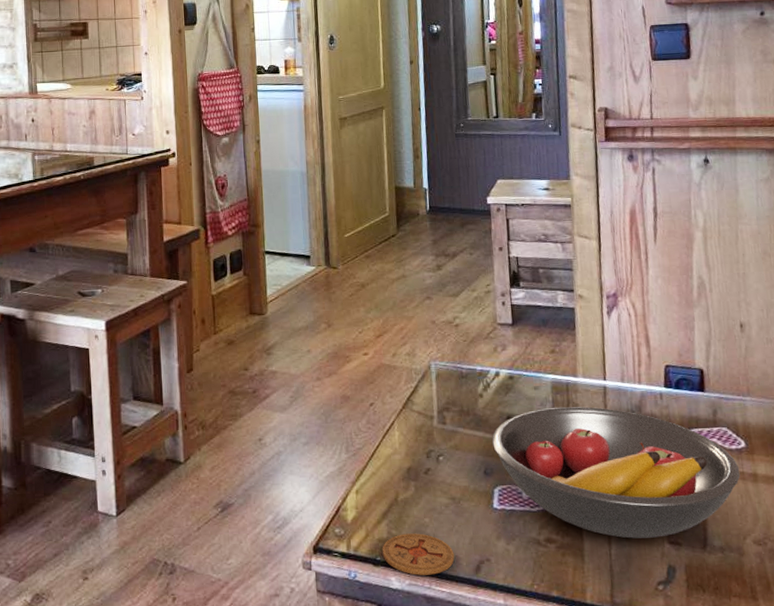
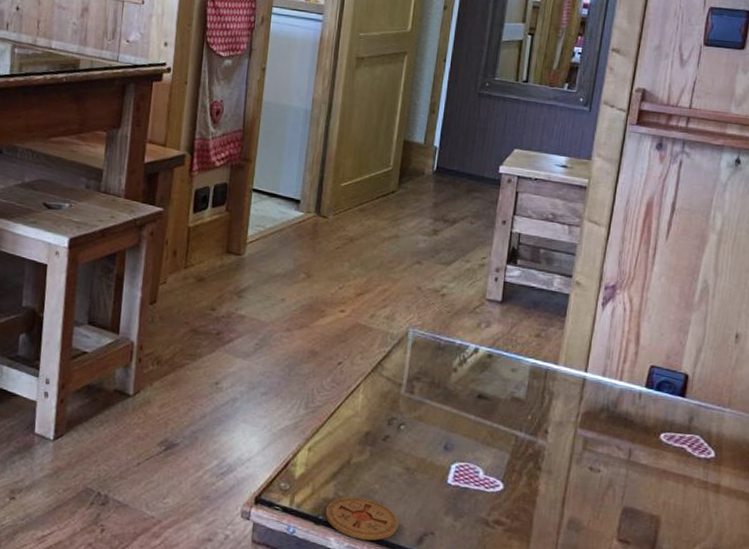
fruit bowl: present [492,406,741,539] -> none [458,391,704,534]

